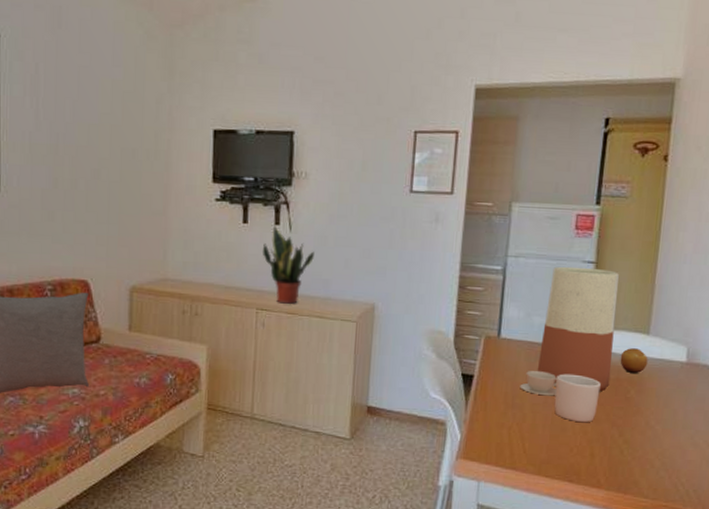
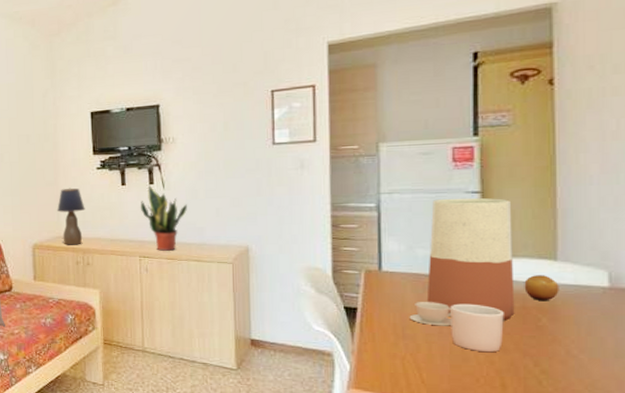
table lamp: none [163,220,198,291] -> present [56,188,85,245]

